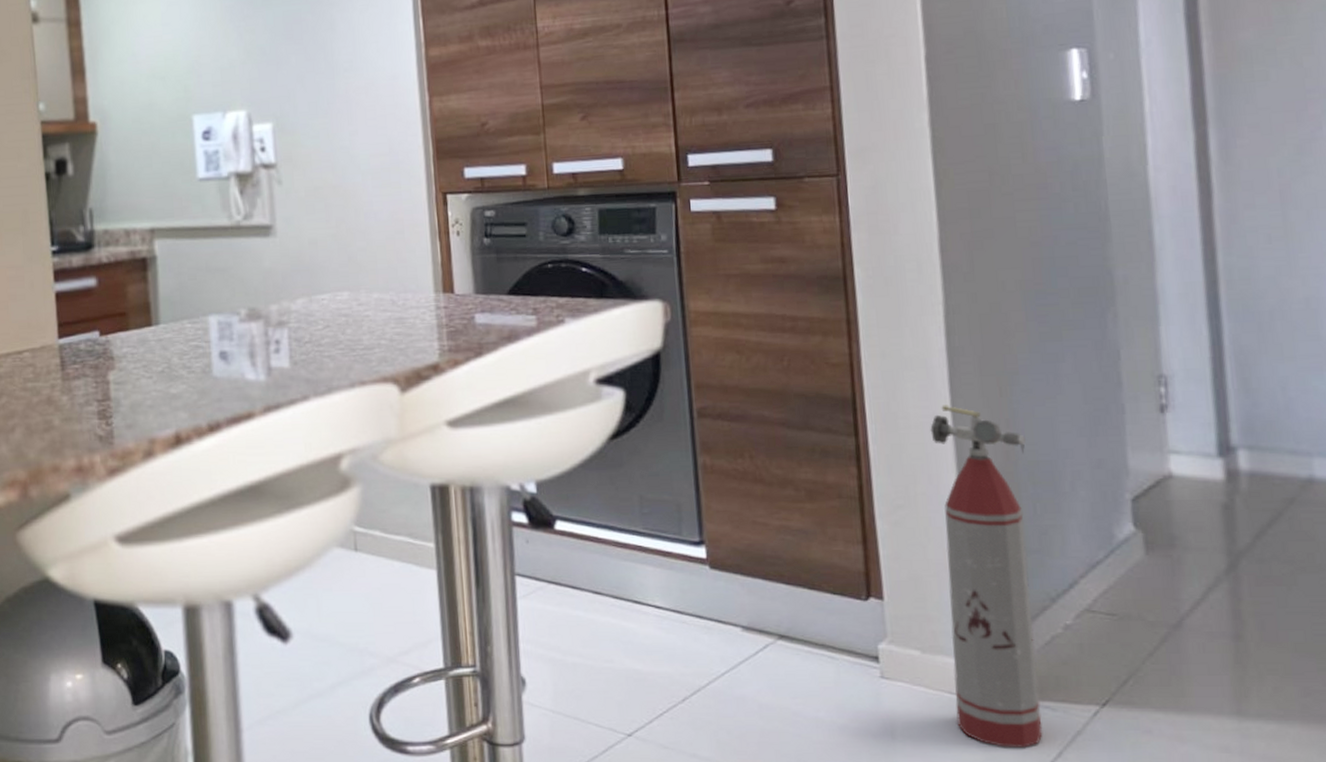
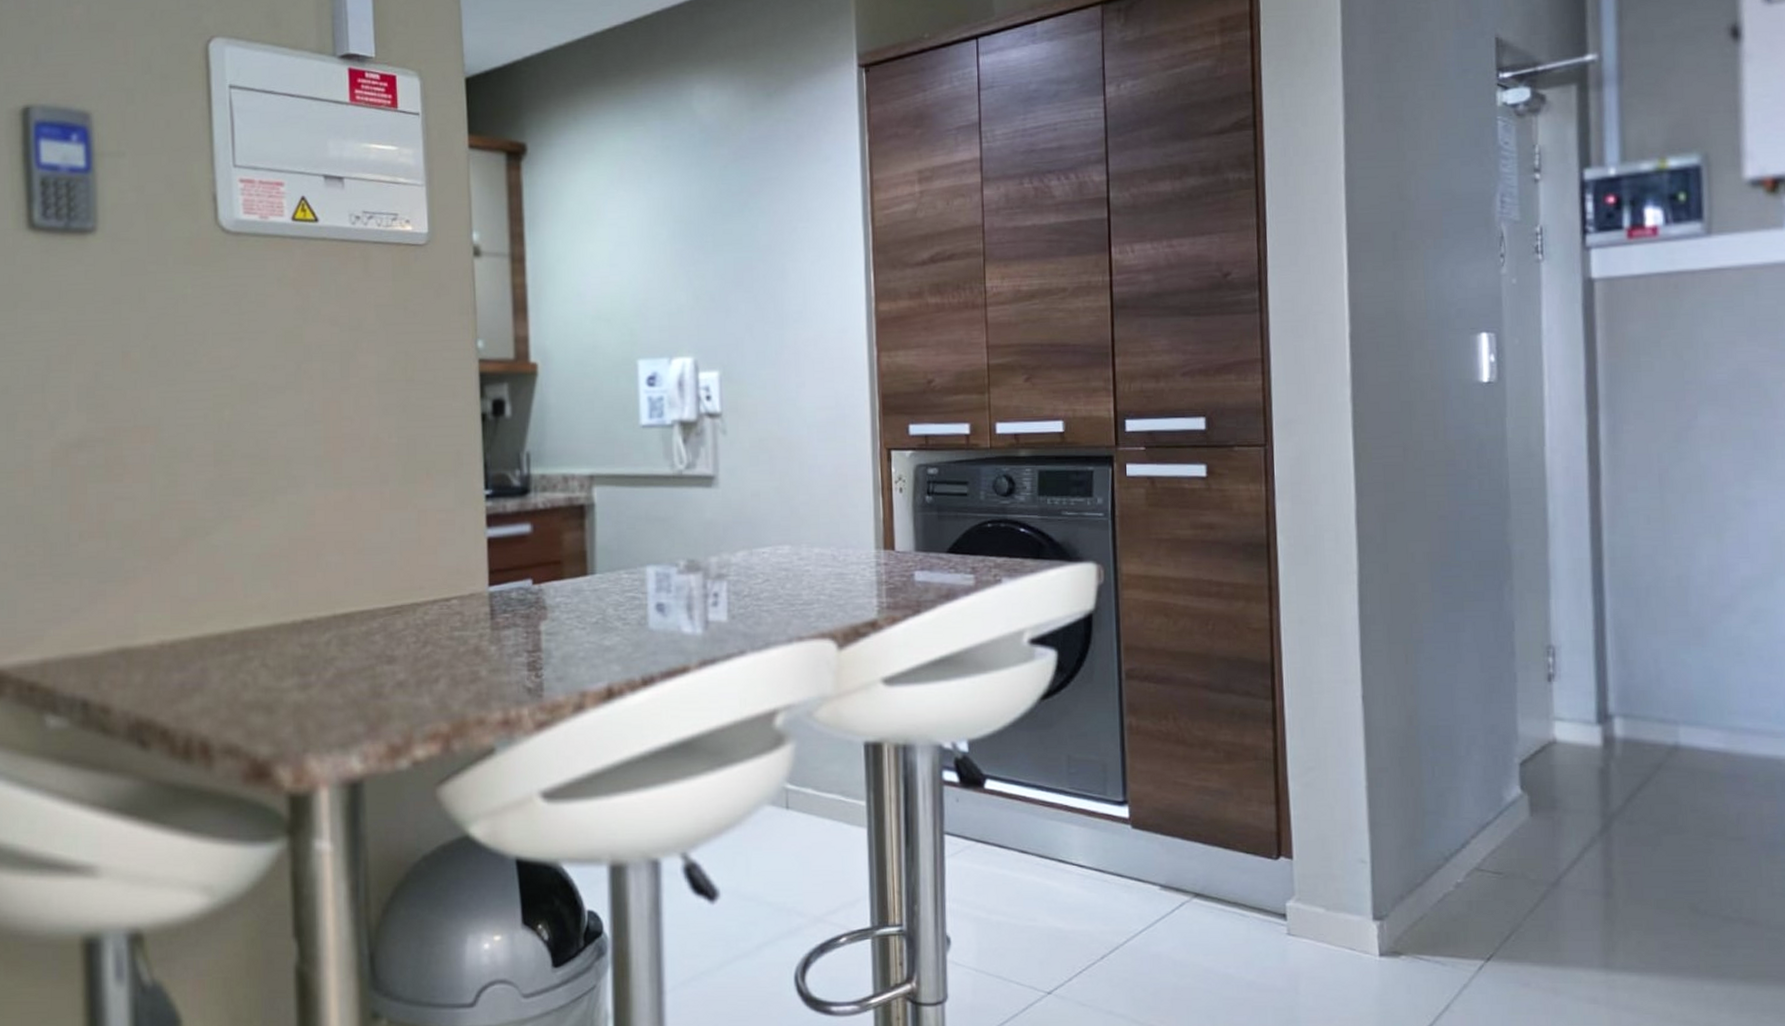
fire extinguisher: present [930,405,1043,749] -> none [1341,670,1433,1002]

